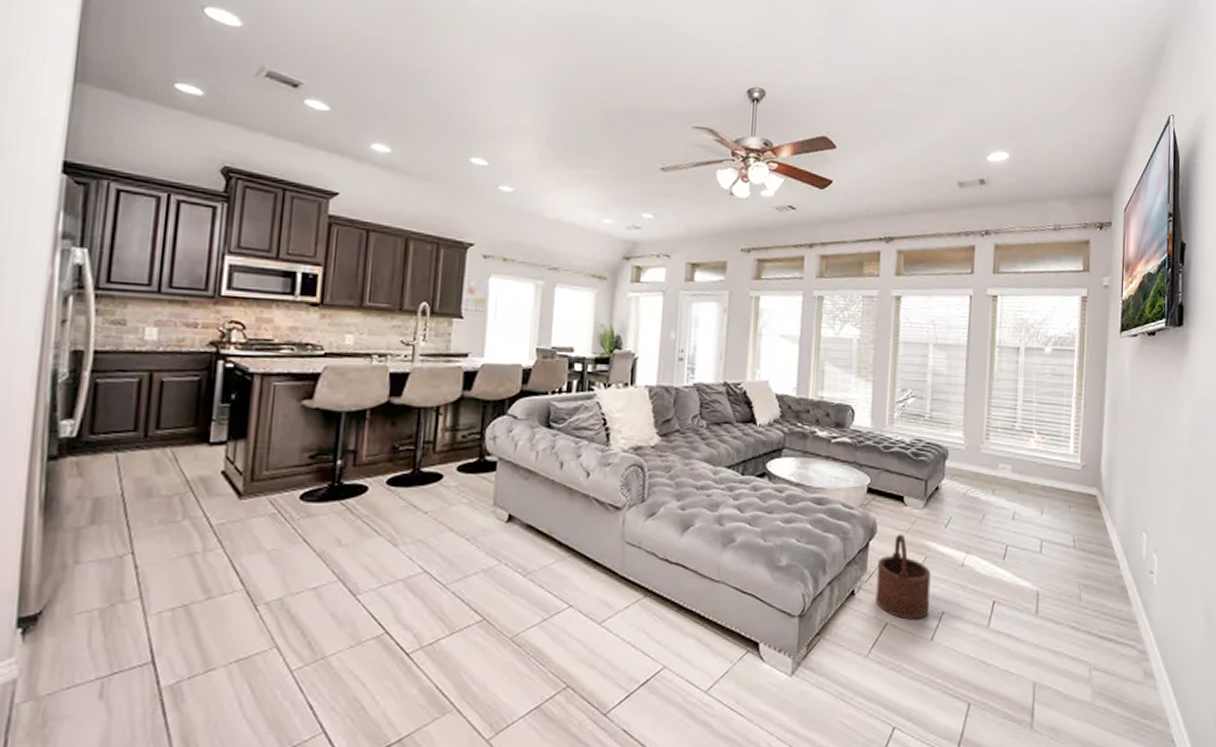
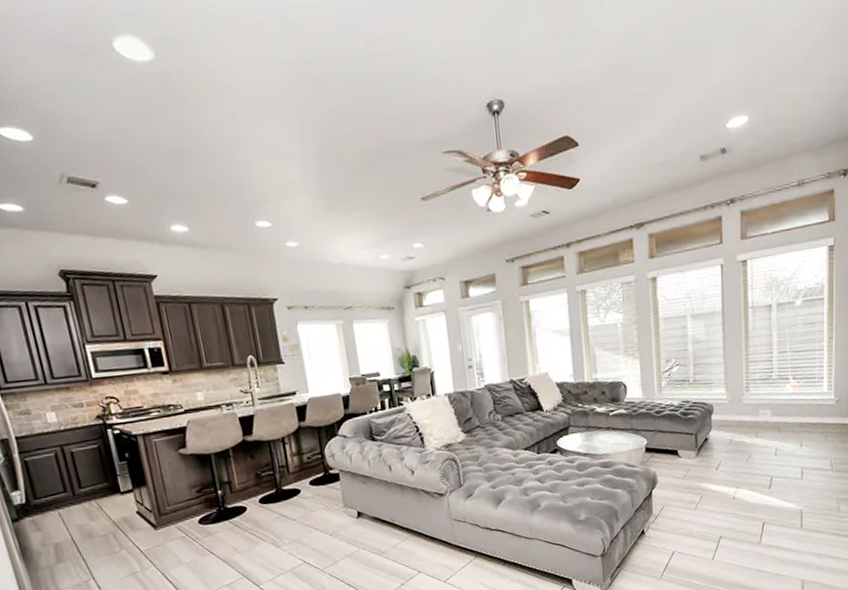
wooden bucket: present [875,533,931,620] -> none [661,480,709,547]

